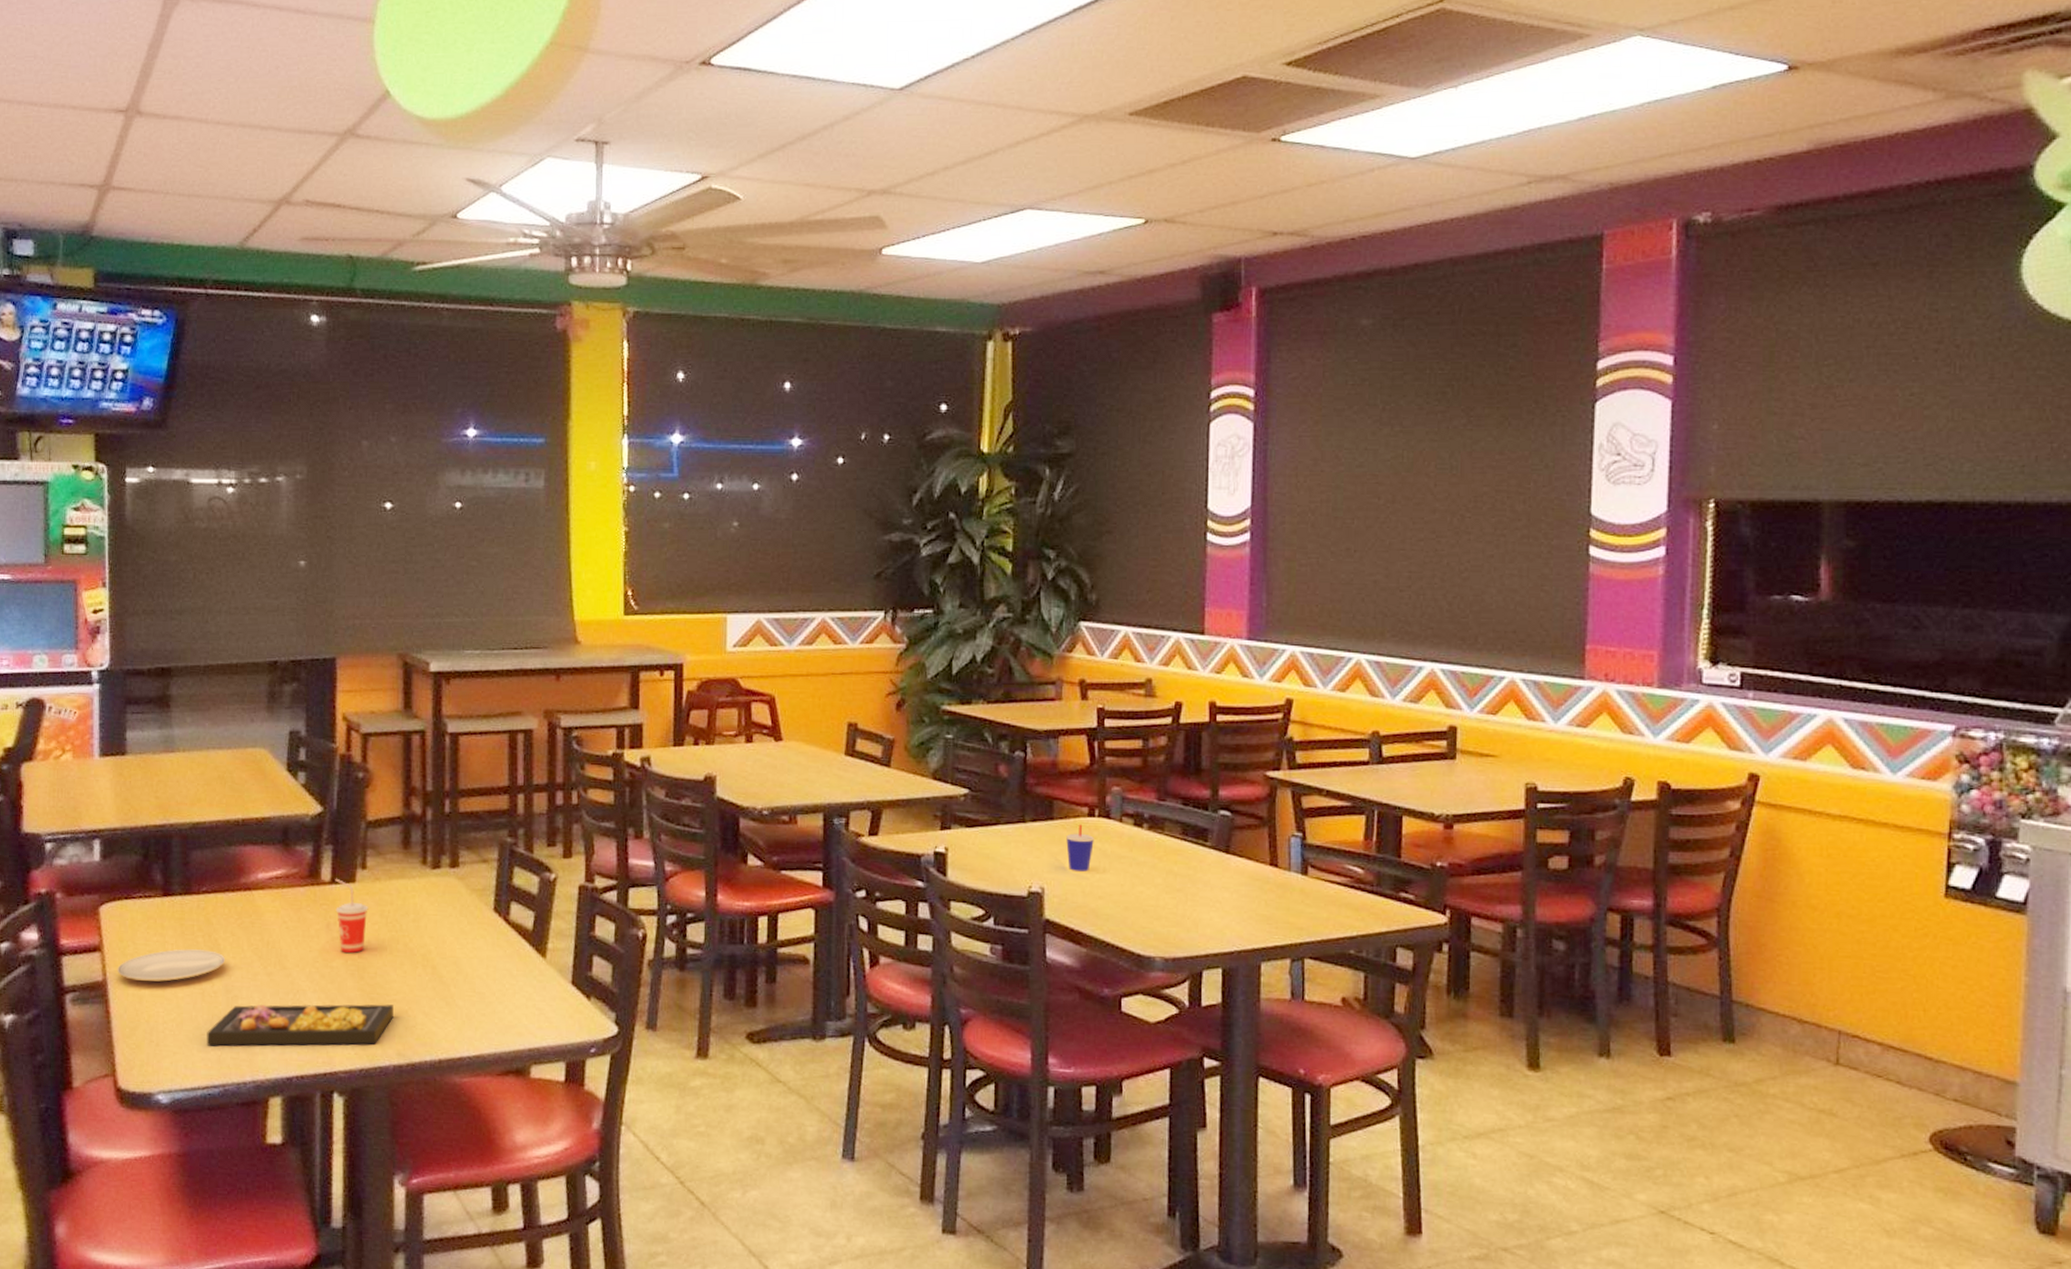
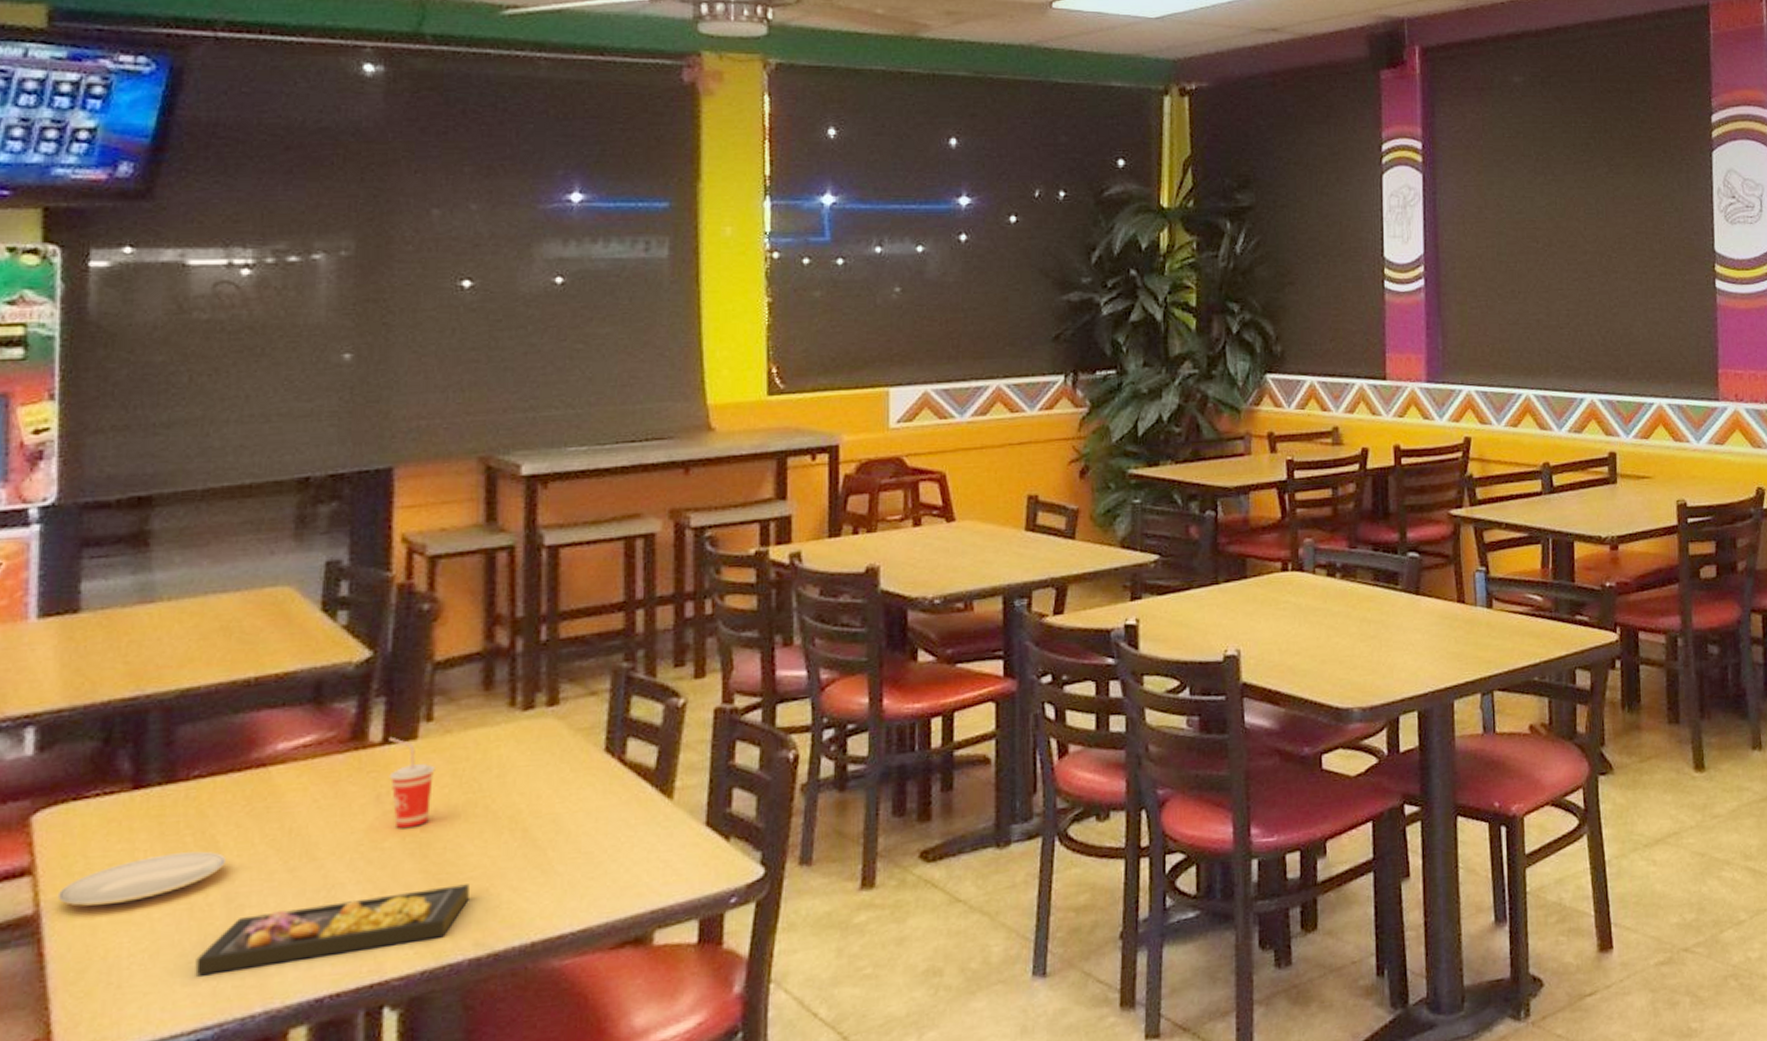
beverage cup: present [1066,824,1094,872] -> none [1261,580,1288,629]

